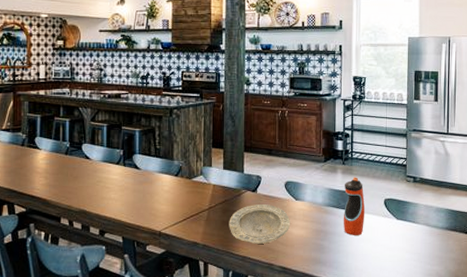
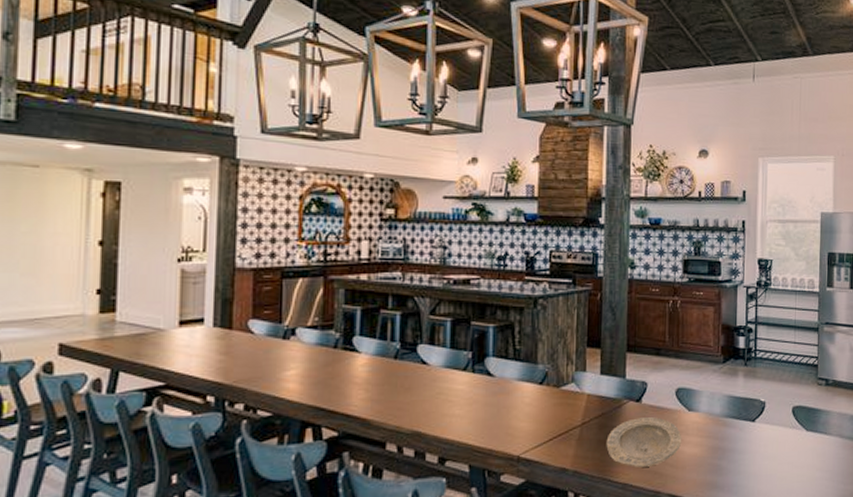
water bottle: present [343,177,365,235] -> none [744,381,771,452]

